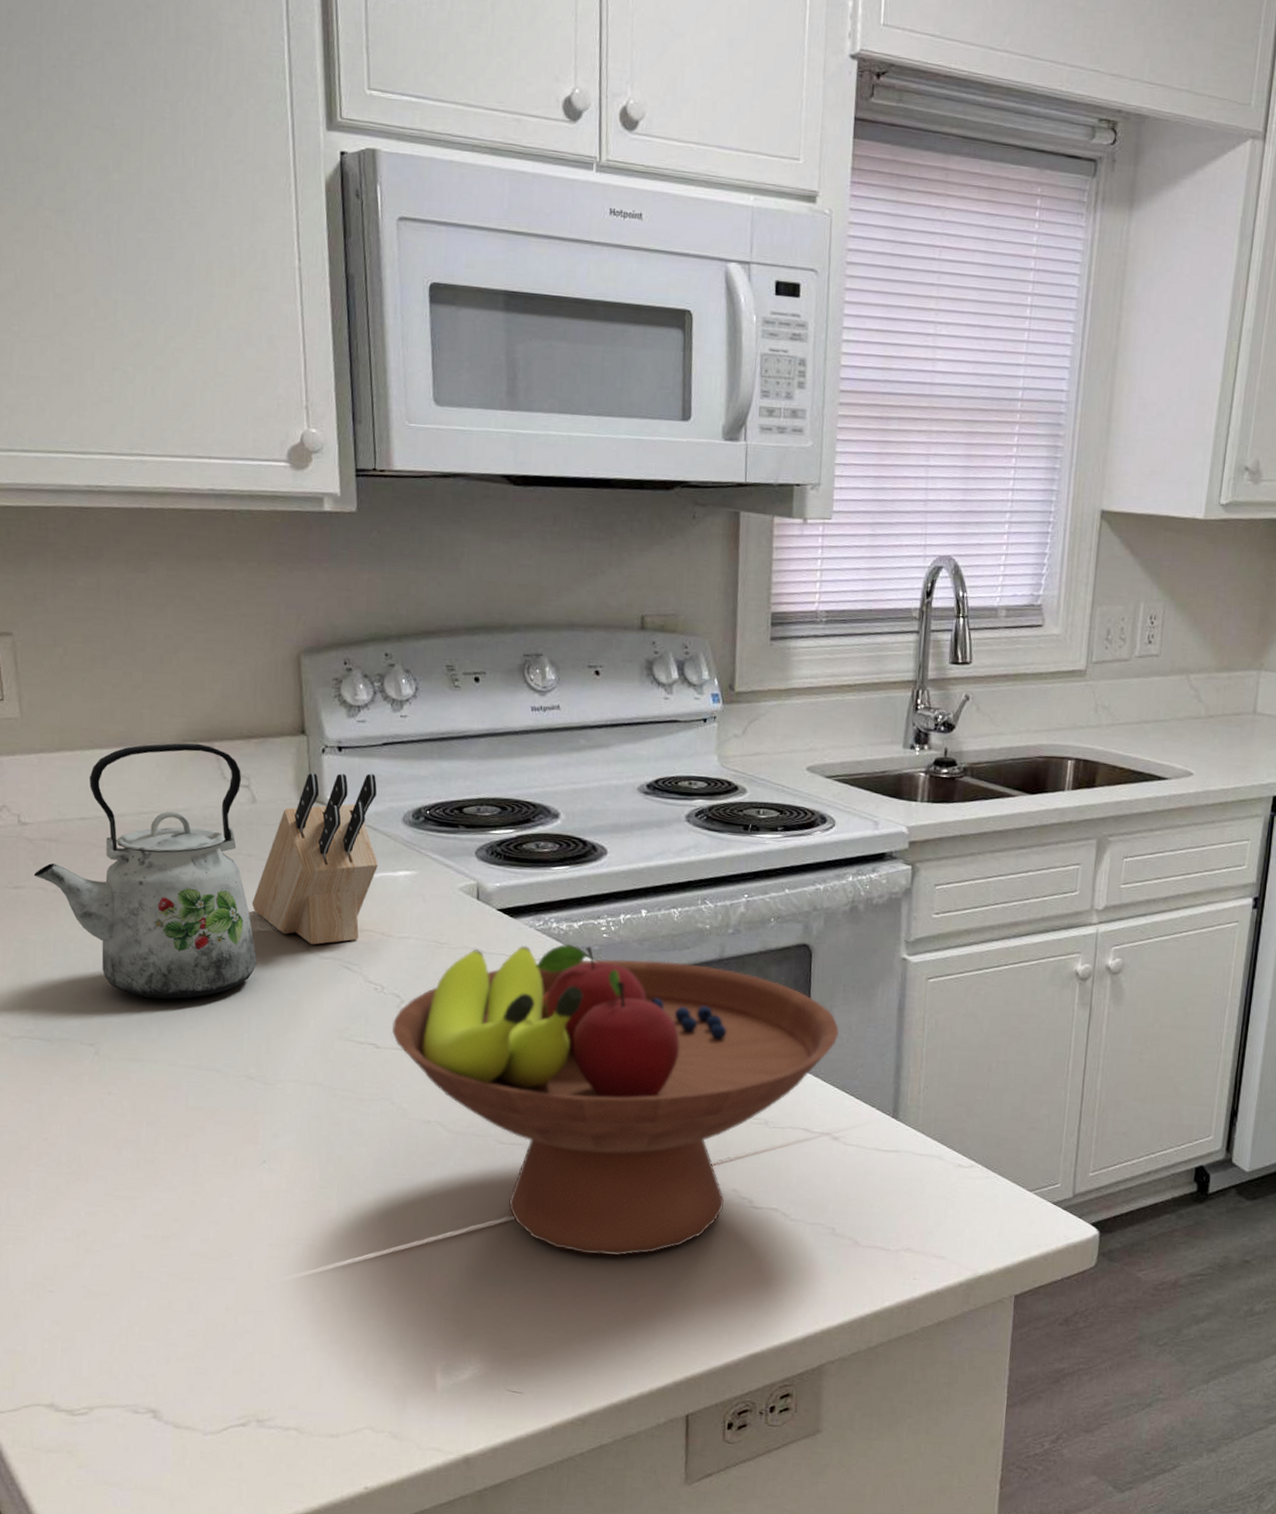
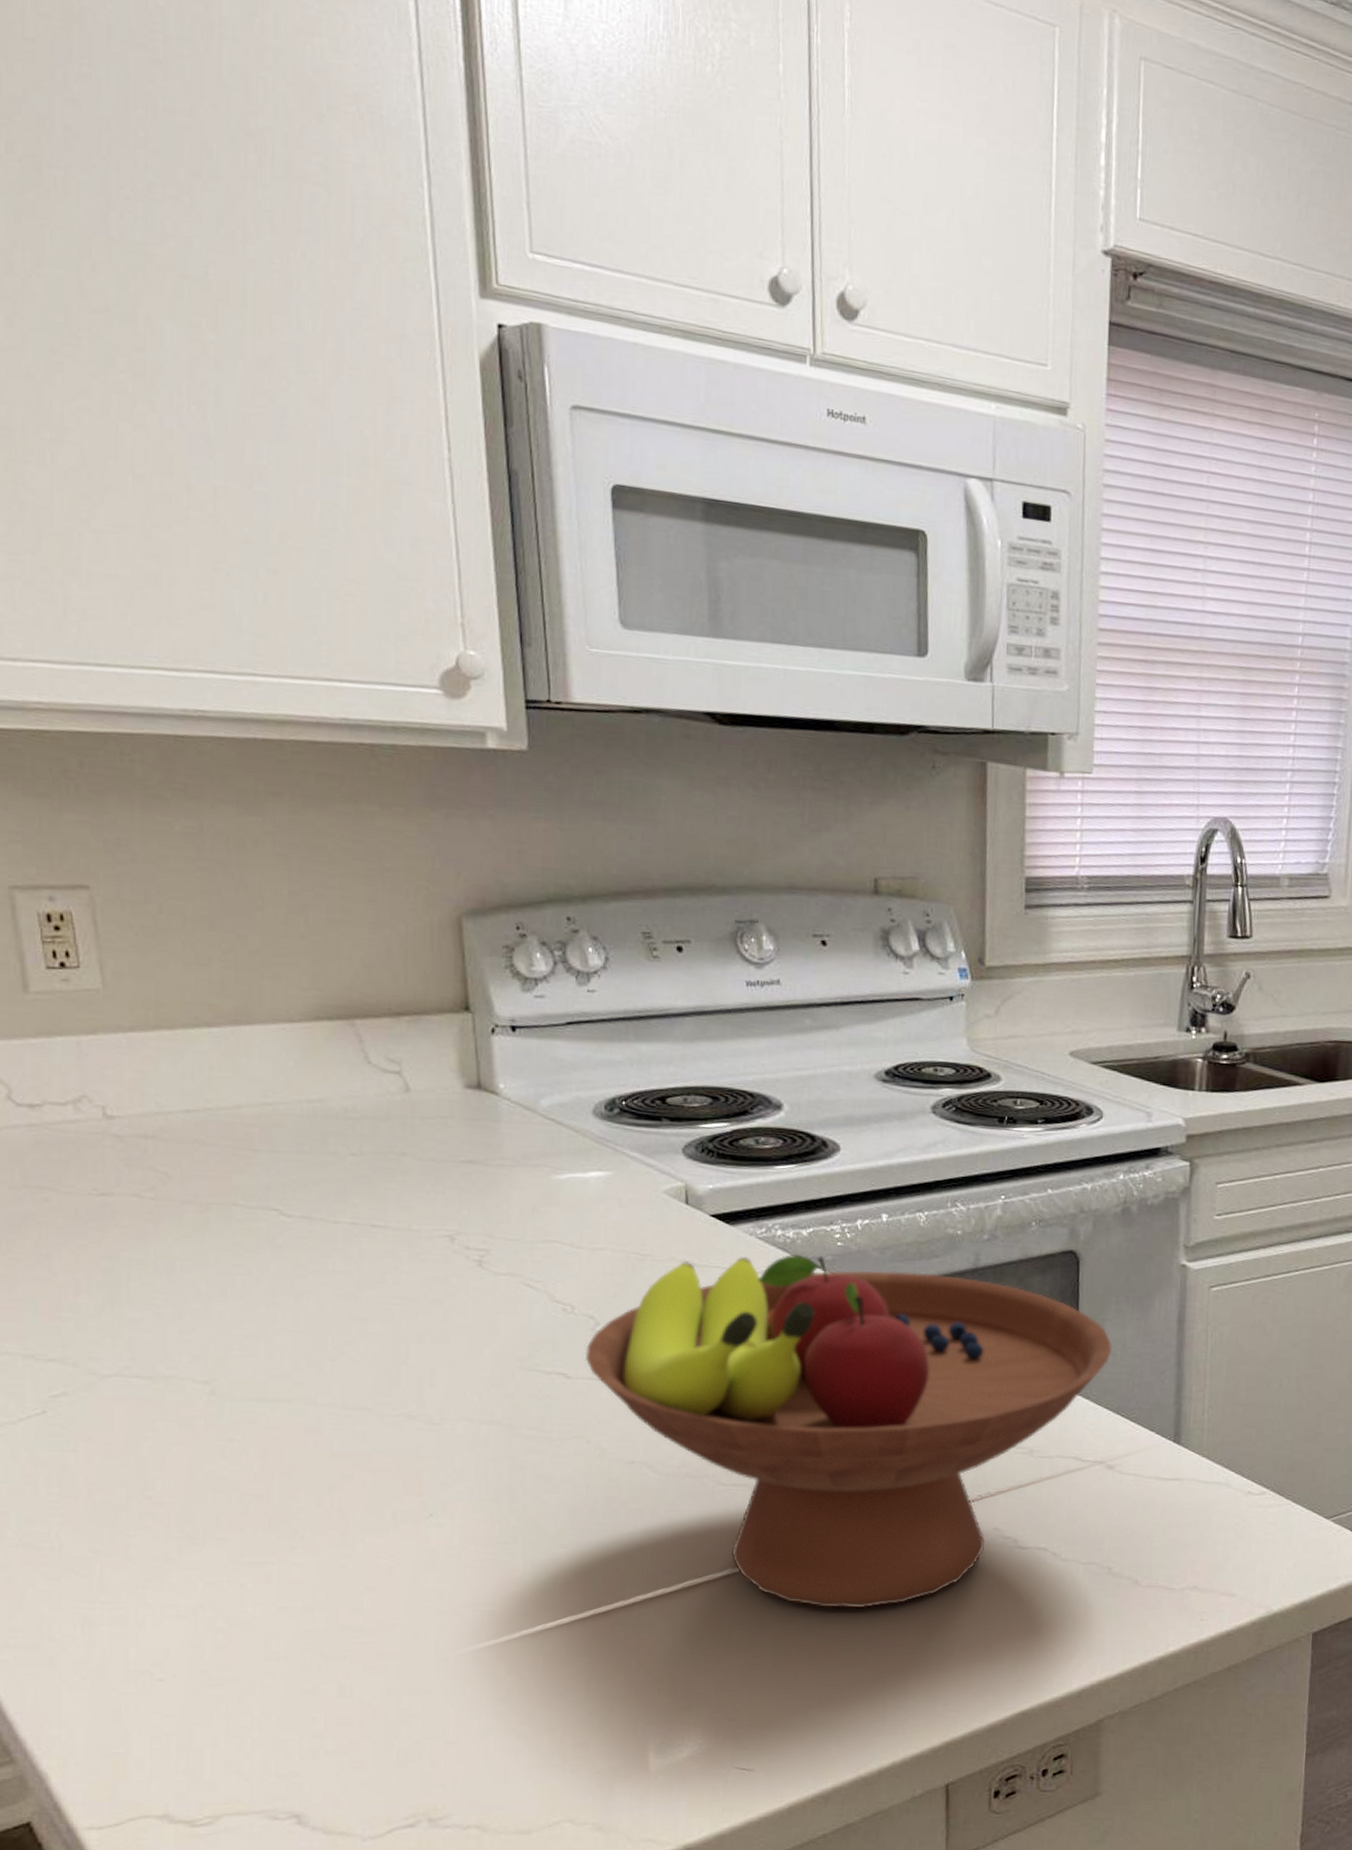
kettle: present [33,743,258,999] -> none [125,1020,416,1326]
knife block: present [251,773,378,945] -> none [407,1056,564,1259]

